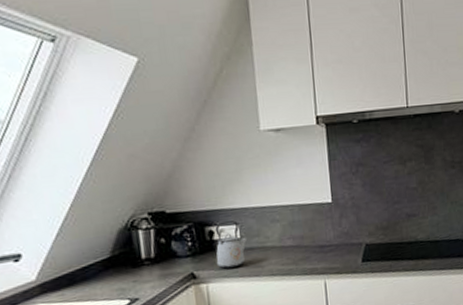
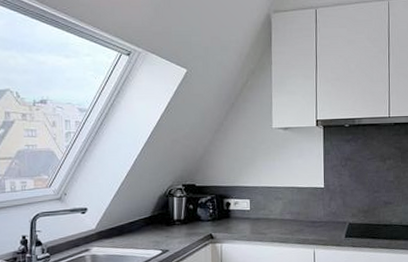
kettle: present [215,220,248,269] -> none [230,196,256,234]

